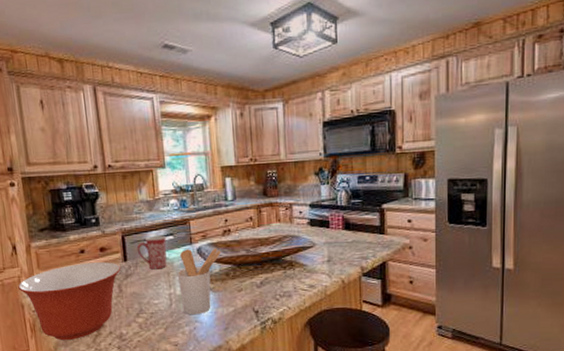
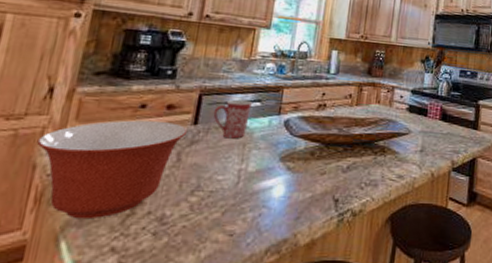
utensil holder: present [177,247,221,315] -> none [250,119,311,199]

